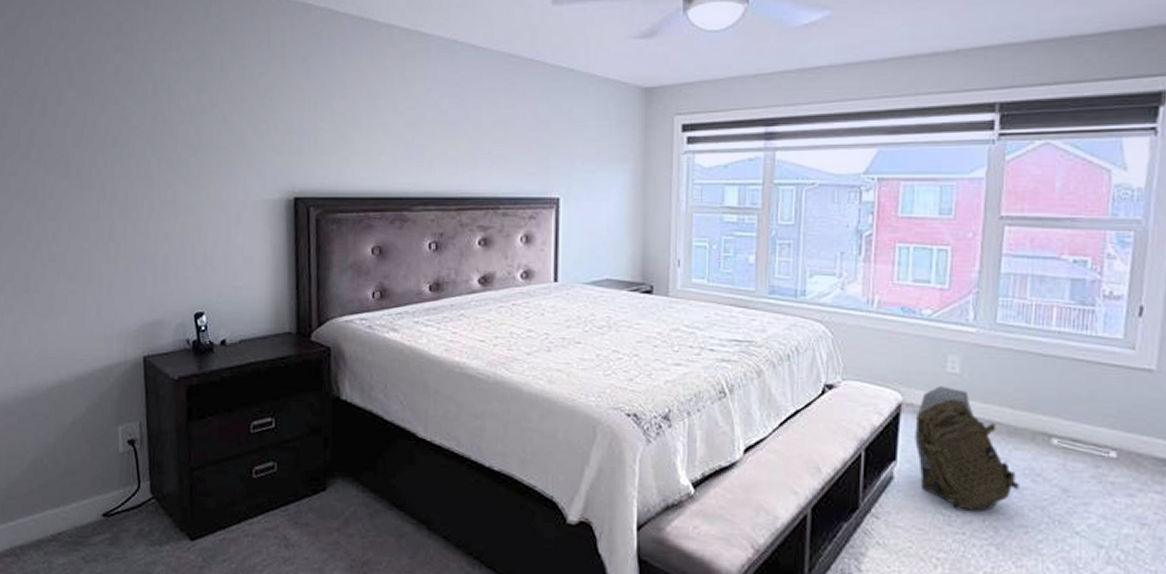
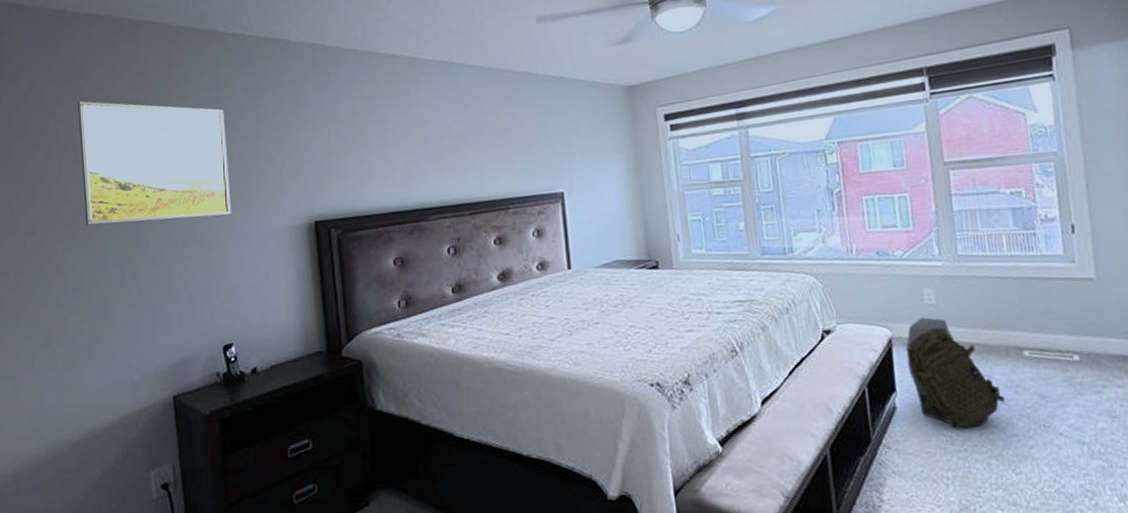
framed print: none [63,41,211,180] -> present [77,100,232,226]

